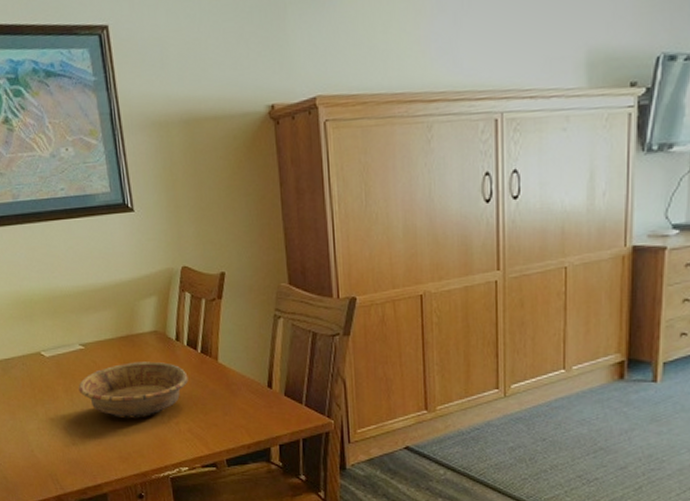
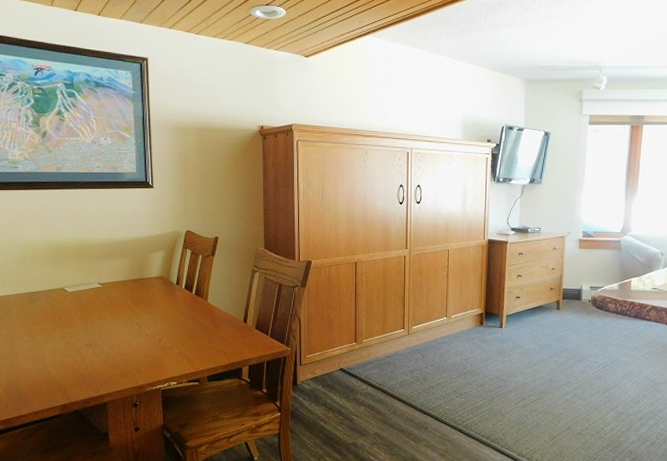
decorative bowl: present [78,361,189,419] -> none [93,299,183,343]

